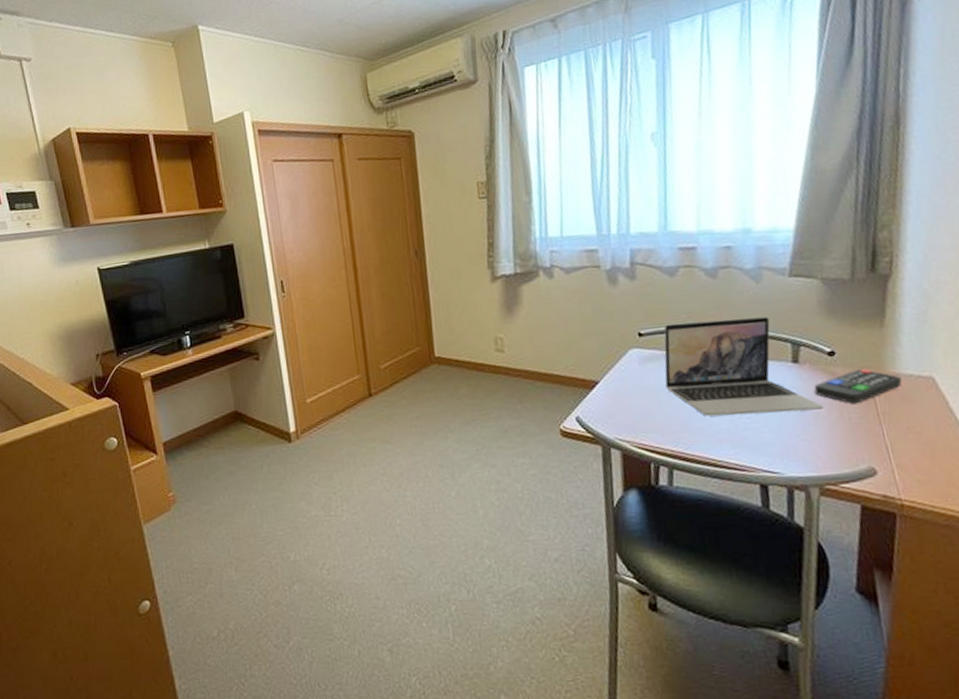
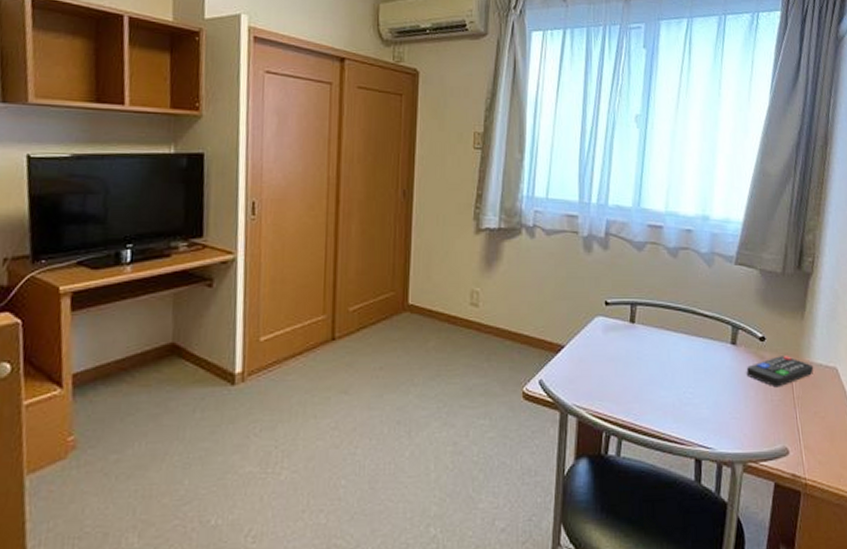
laptop: present [664,317,824,417] -> none [624,296,753,391]

